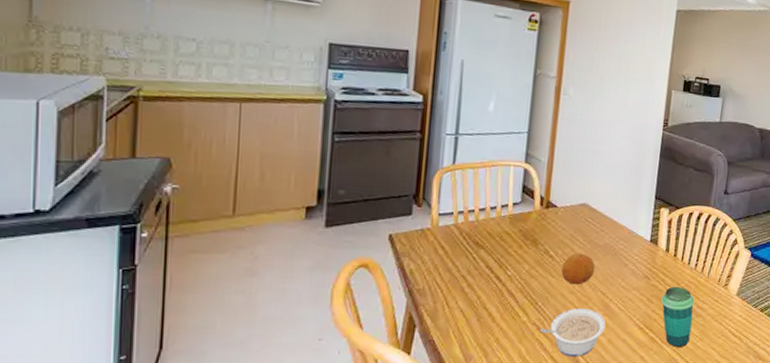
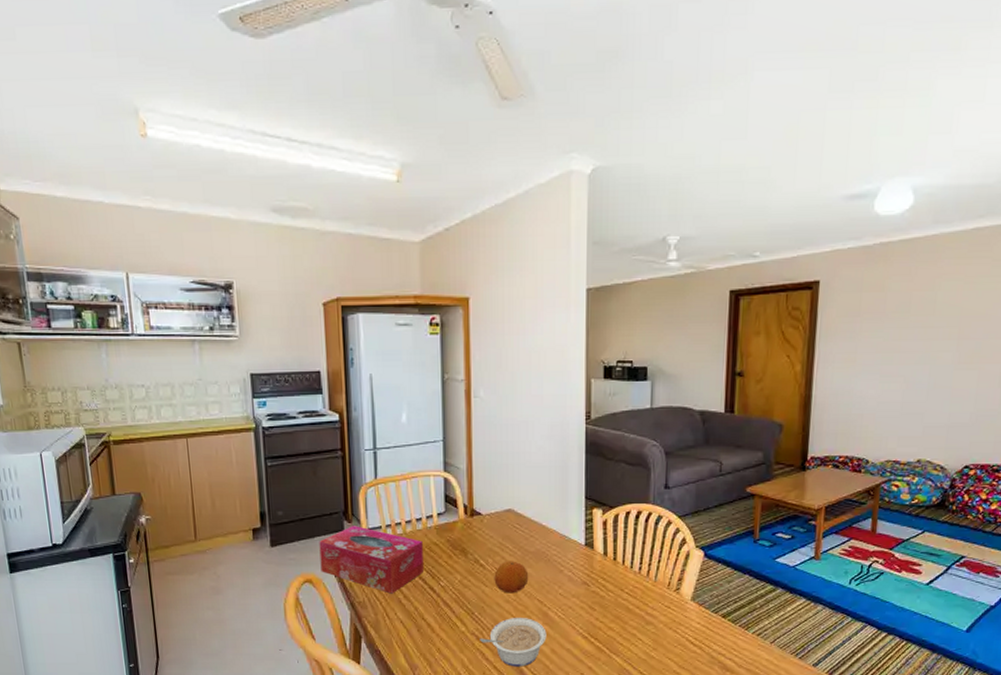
tissue box: none [380,210,494,282] -> present [319,526,424,594]
cup: present [661,286,695,347] -> none [605,592,643,657]

